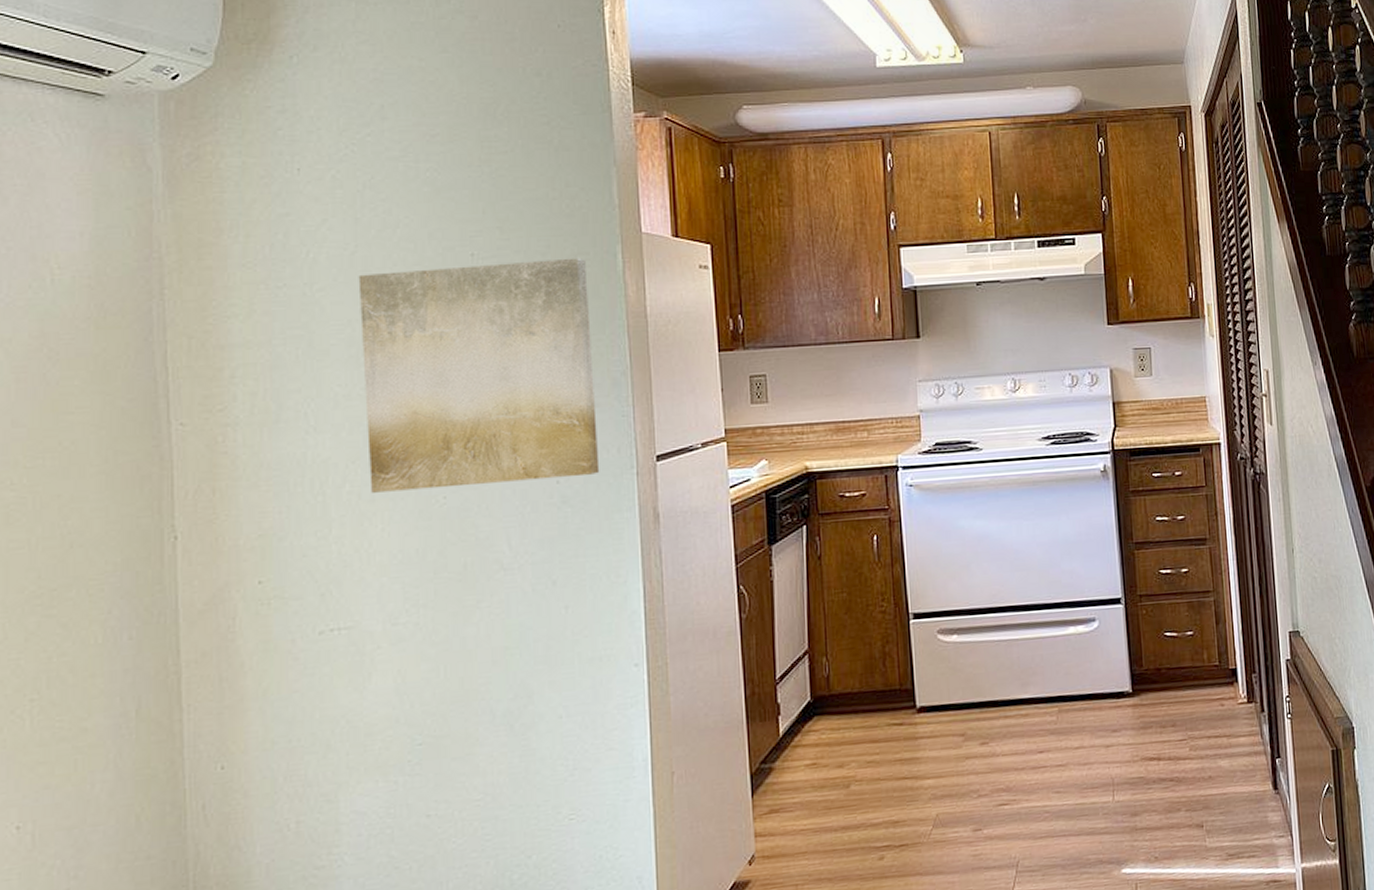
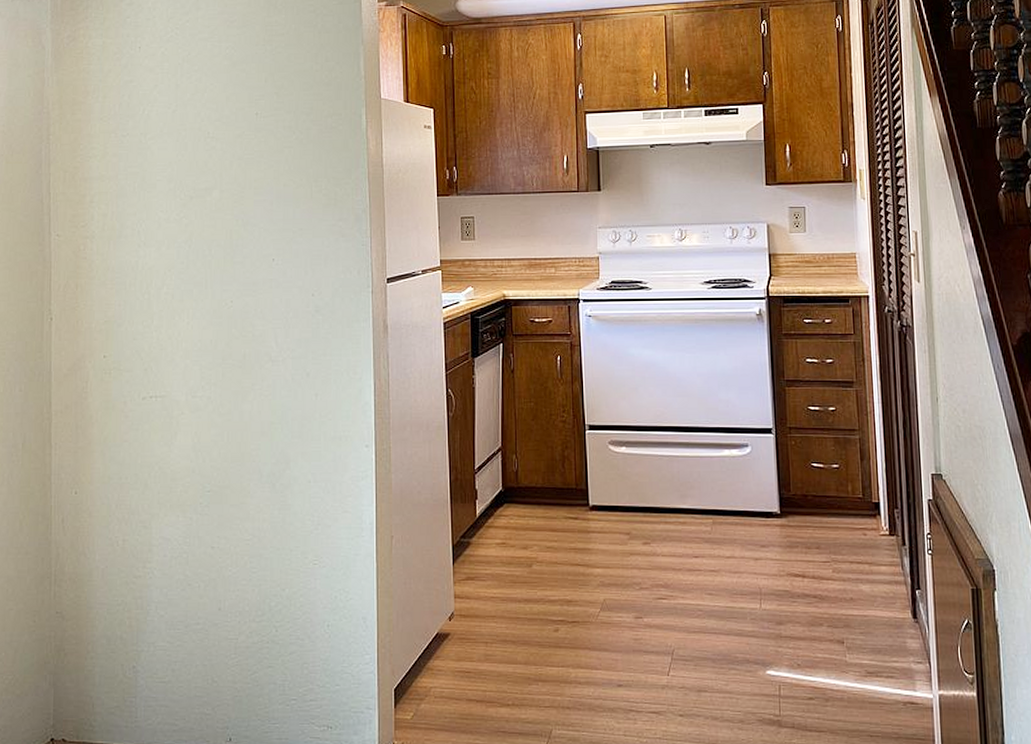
wall art: present [358,258,600,493] -> none [177,118,344,295]

